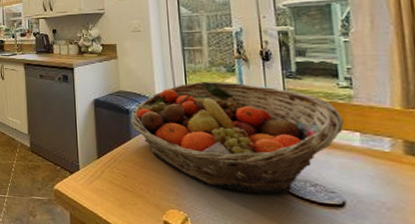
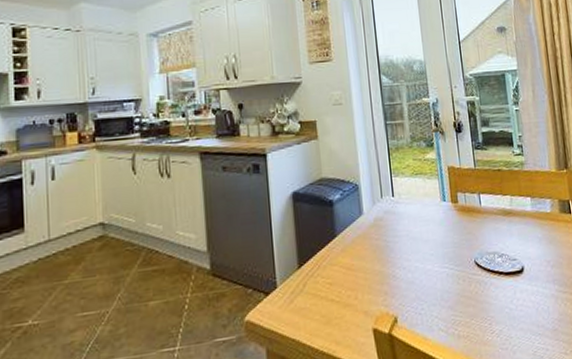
fruit basket: present [130,81,344,196] -> none [334,158,519,277]

